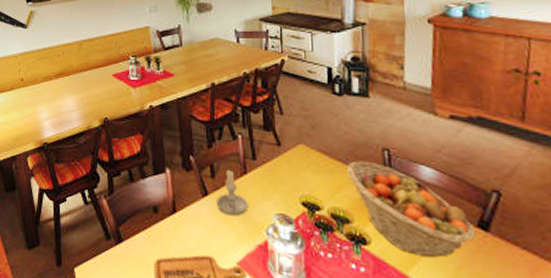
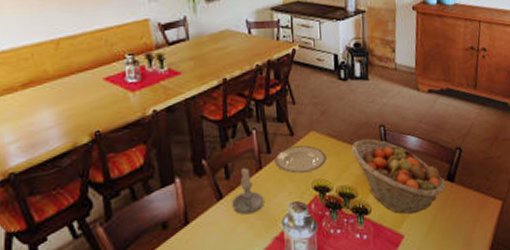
plate: none [260,157,317,186] -> present [275,145,327,174]

